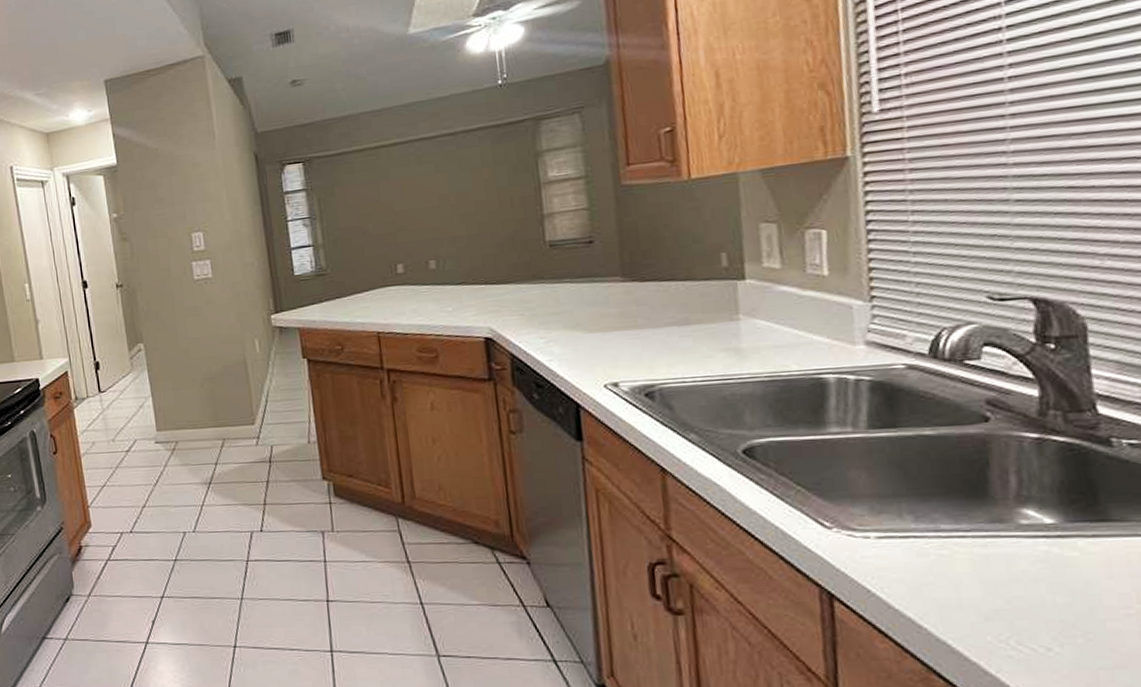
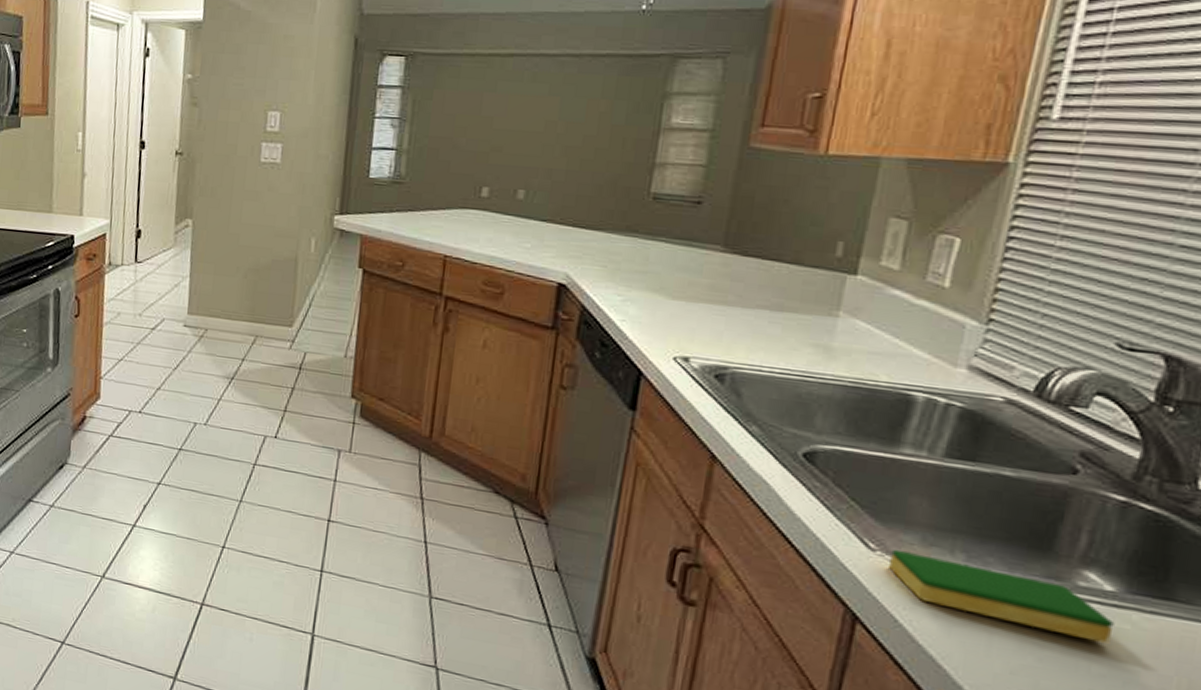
dish sponge: none [846,523,1065,574] -> present [889,549,1115,644]

